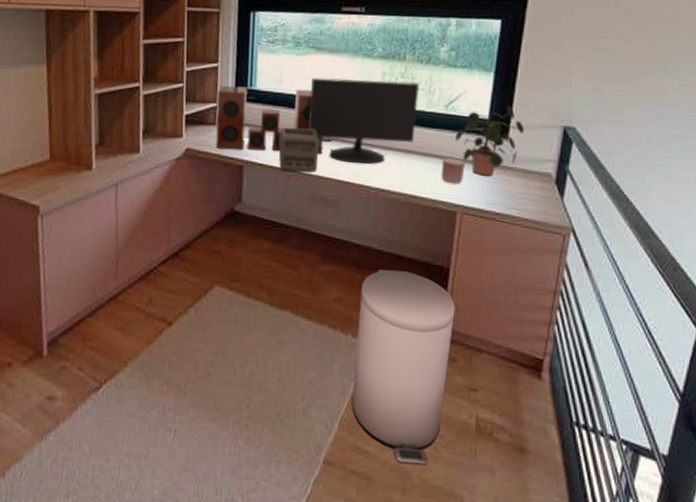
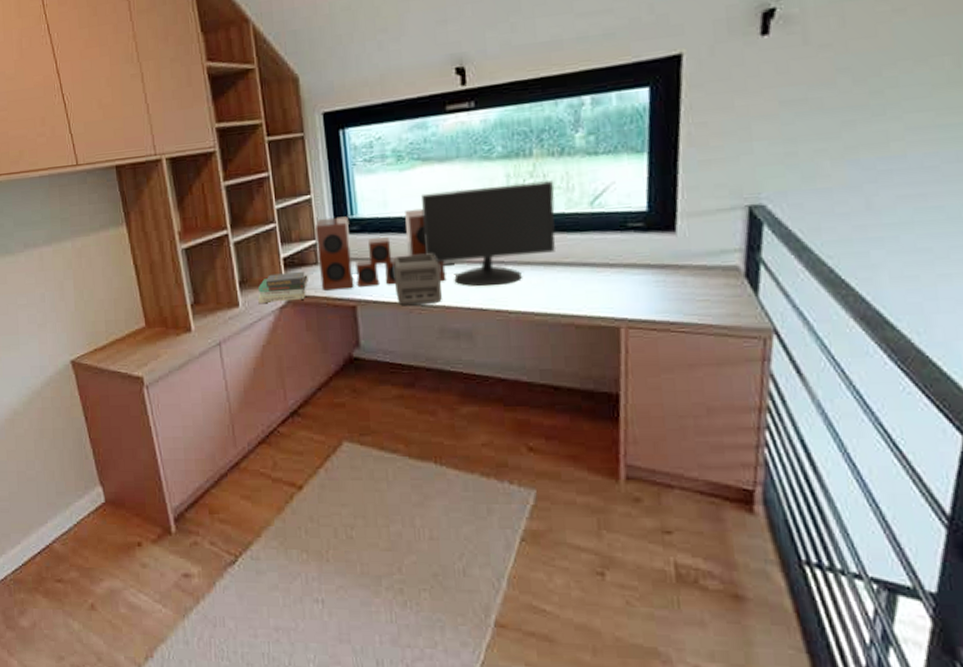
books: none [157,128,205,154] -> present [258,272,308,304]
pedal bin: present [351,269,455,466] -> none [513,402,633,623]
mug: present [441,158,465,186] -> none [593,264,625,297]
potted plant: present [455,105,524,176] -> none [607,190,696,280]

